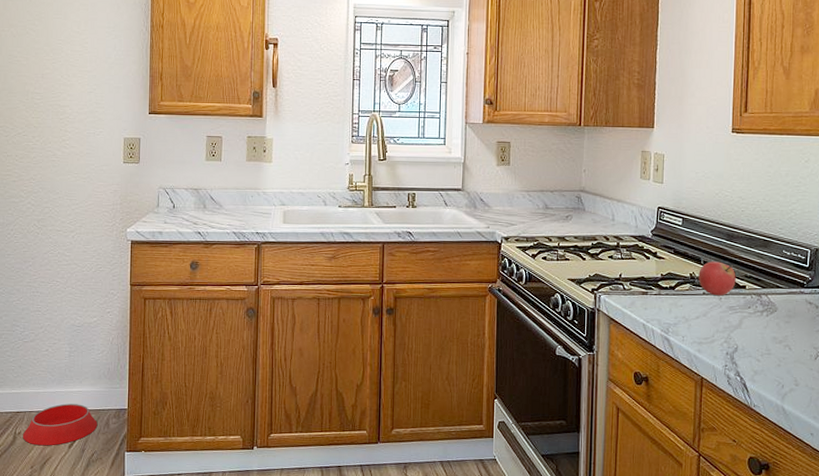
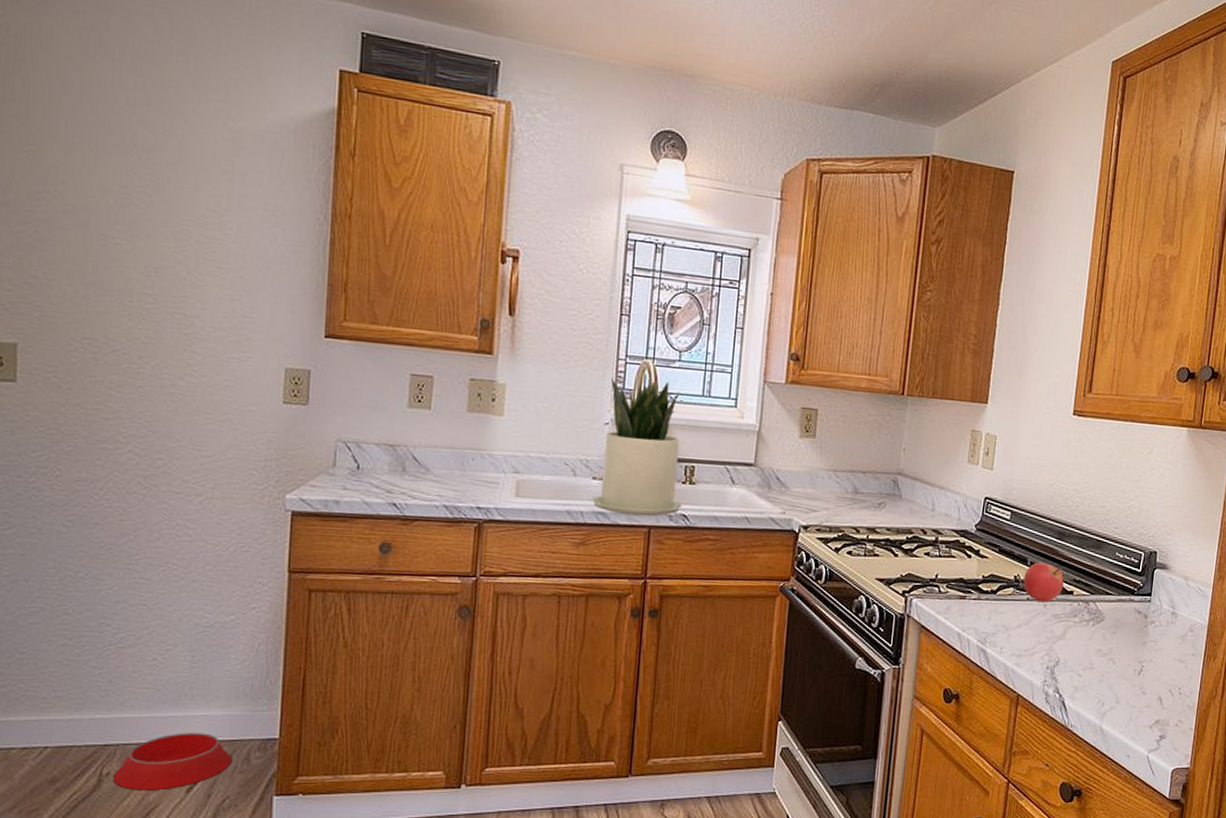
planter: none [339,128,407,235] -> present [592,377,682,517]

